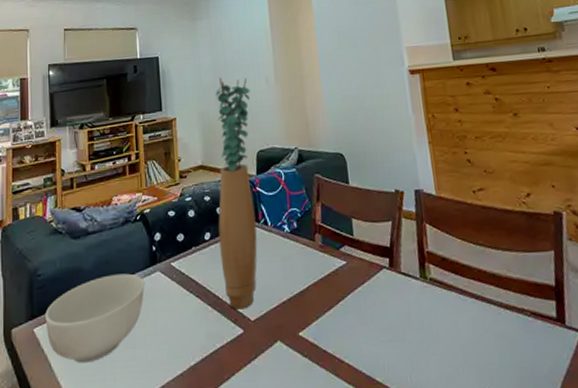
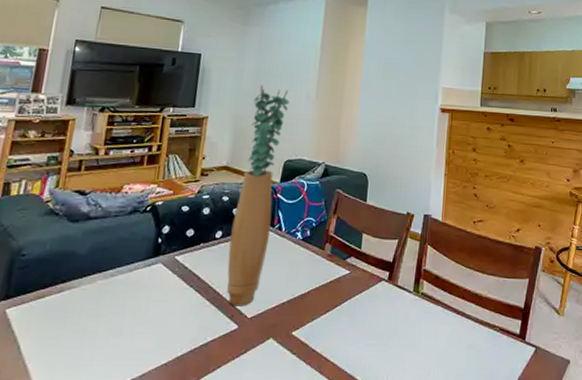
bowl: present [45,273,145,363] -> none [21,262,144,347]

